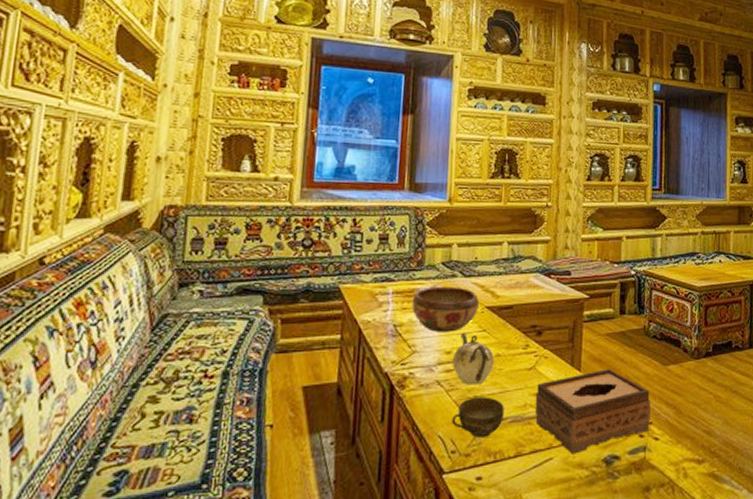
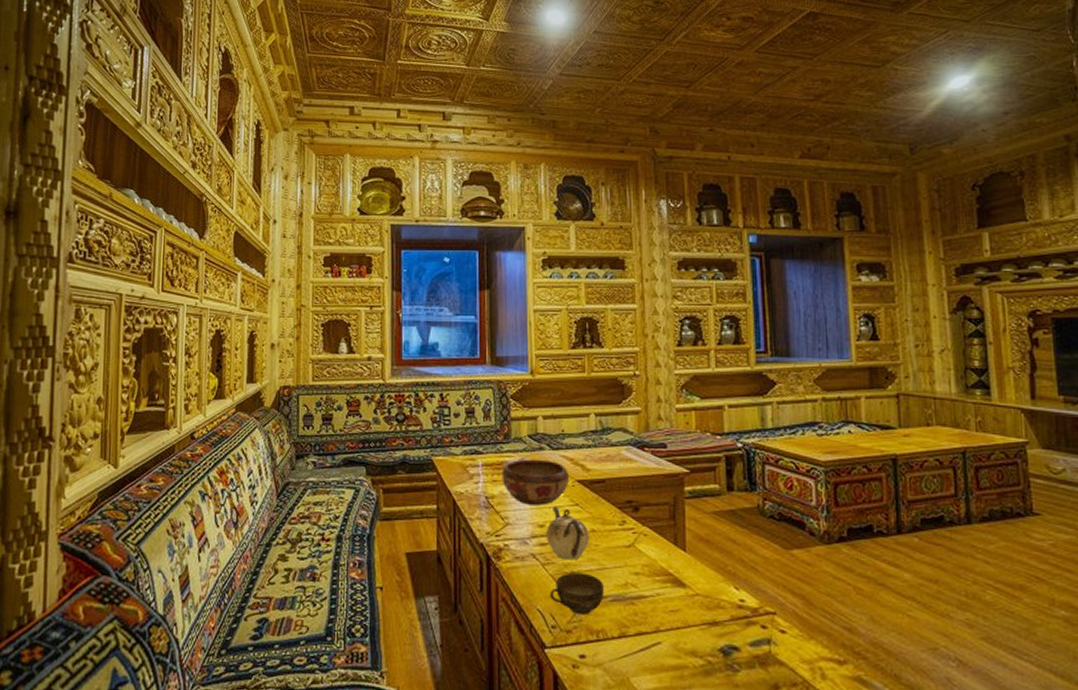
tissue box: present [534,369,651,454] -> none [637,550,773,641]

